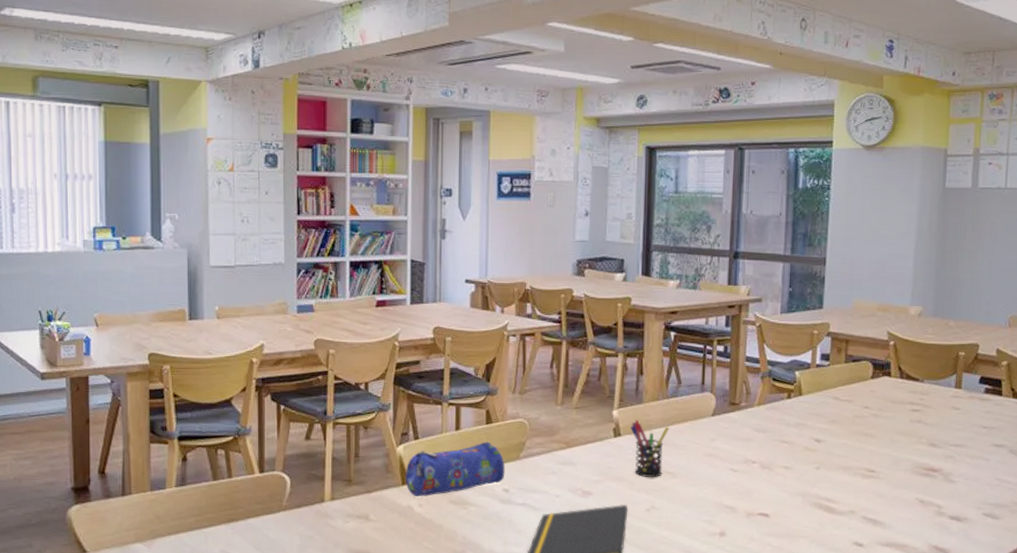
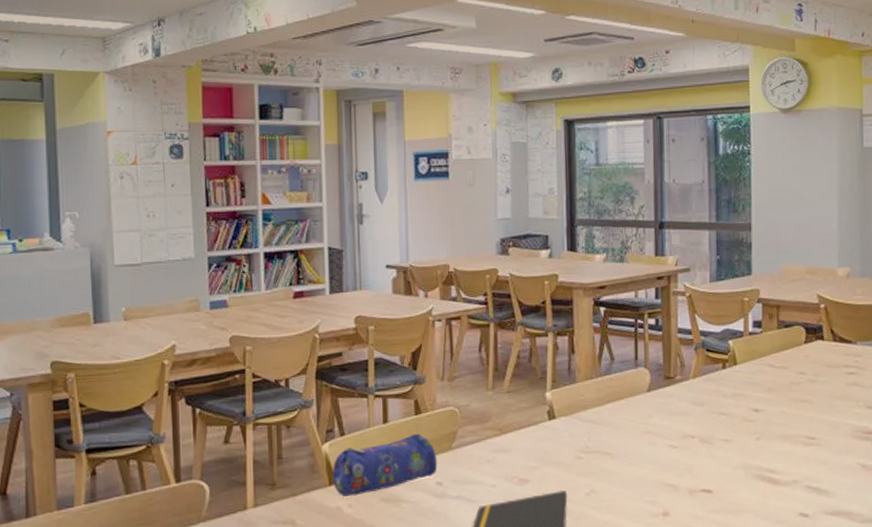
pen holder: present [630,420,670,477] -> none [565,401,605,460]

